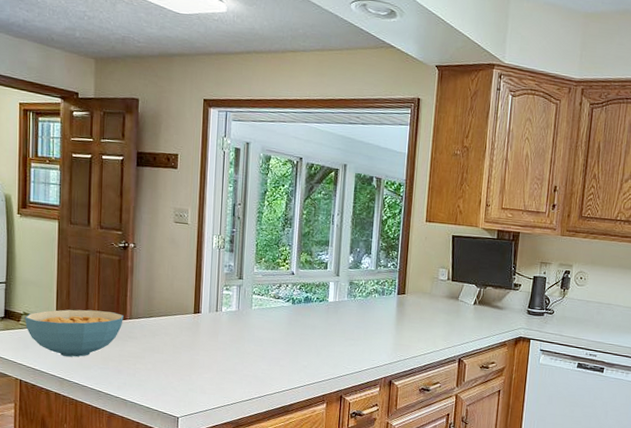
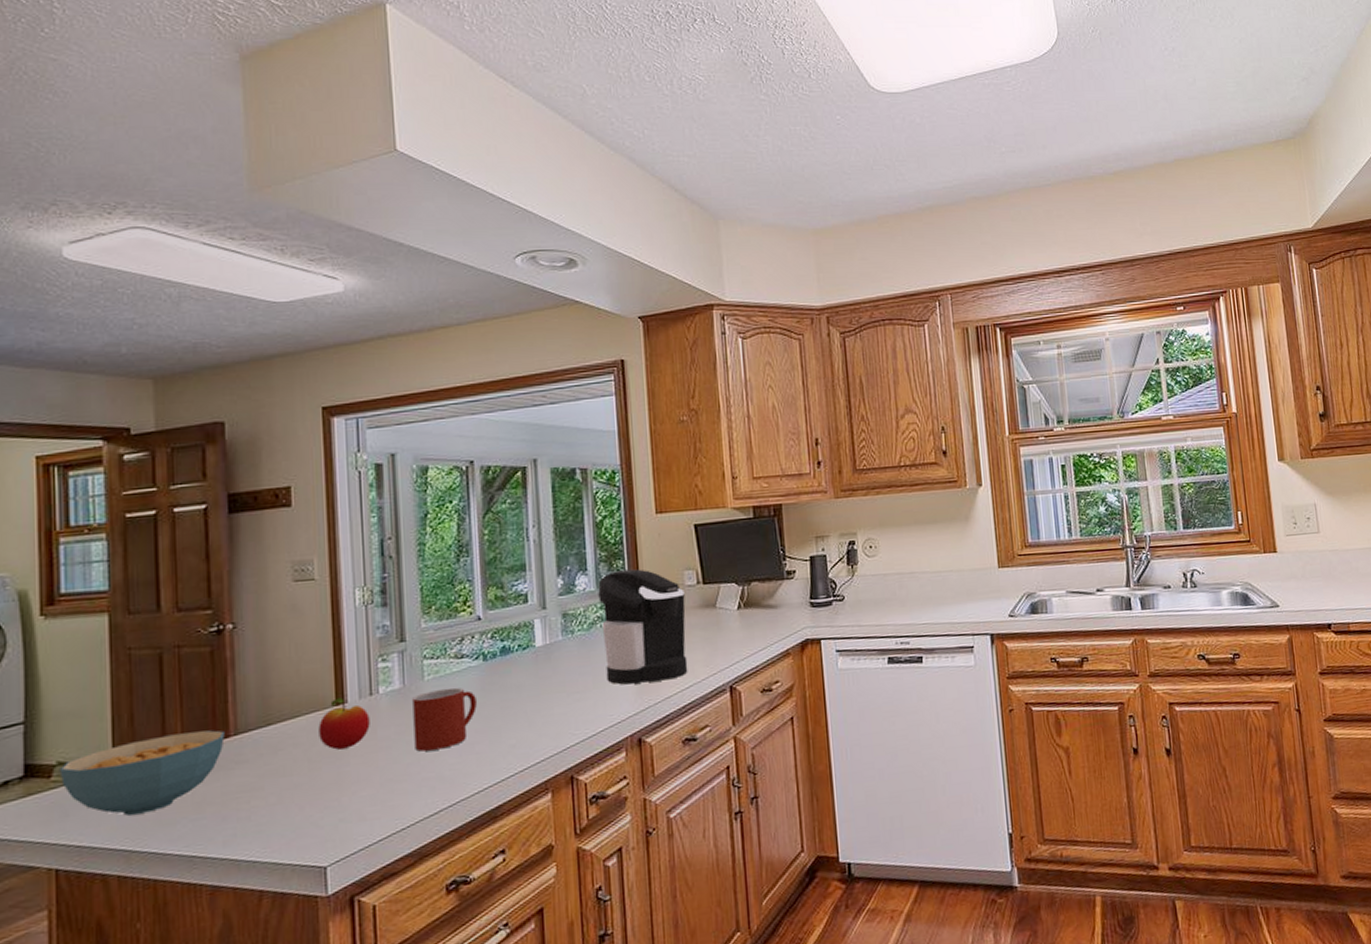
apple: none [181,308,215,344] -> present [318,698,370,750]
mug: none [241,317,285,358] -> present [412,687,477,752]
coffee maker: none [374,258,438,345] -> present [598,569,688,685]

